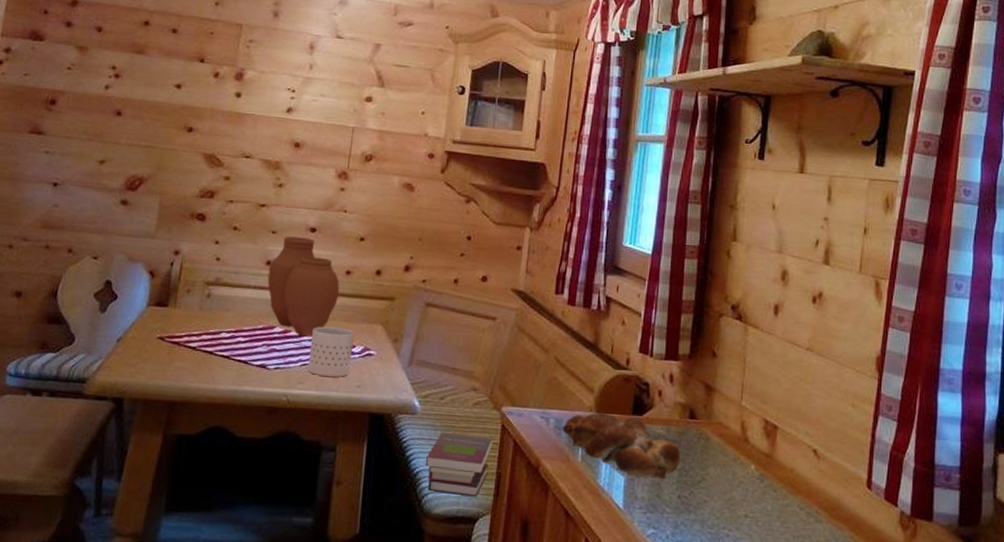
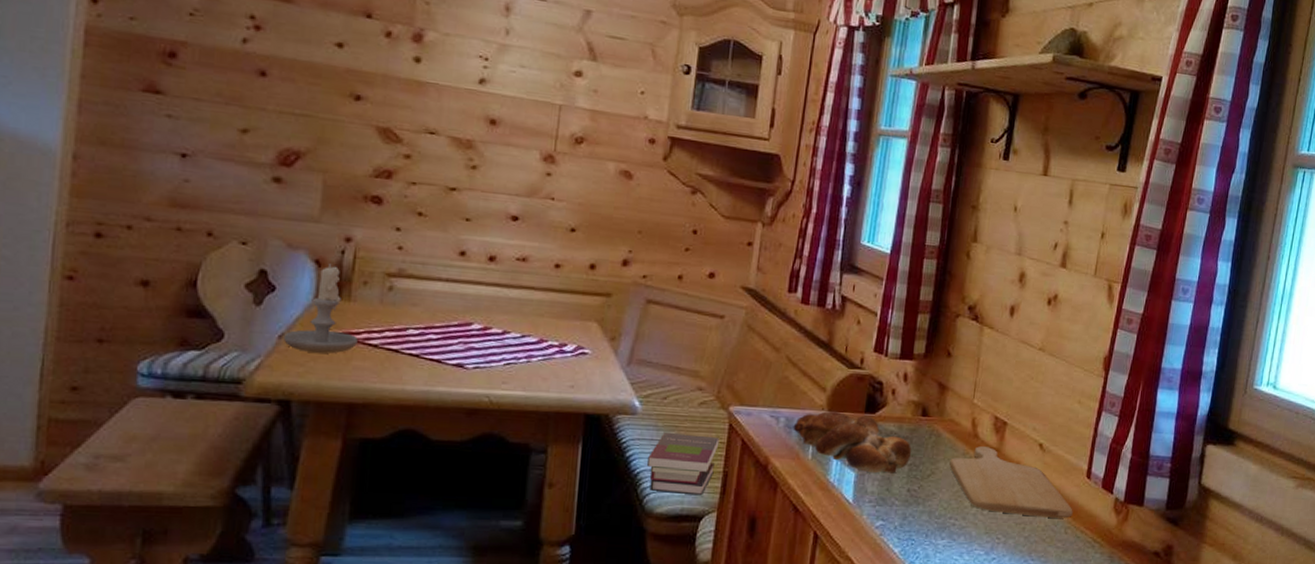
candle: none [121,273,180,356] -> present [284,262,358,354]
vase: present [267,236,340,337] -> none [461,224,548,335]
mug: present [307,326,354,378] -> none [512,323,566,378]
chopping board: none [720,451,855,533] -> present [949,446,1073,519]

